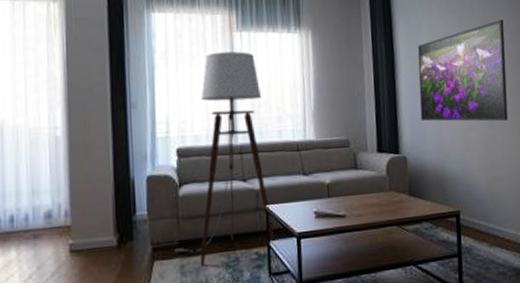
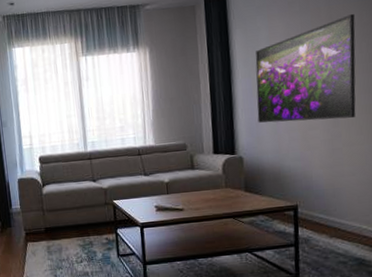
floor lamp: present [175,51,276,265] -> none [42,73,122,247]

